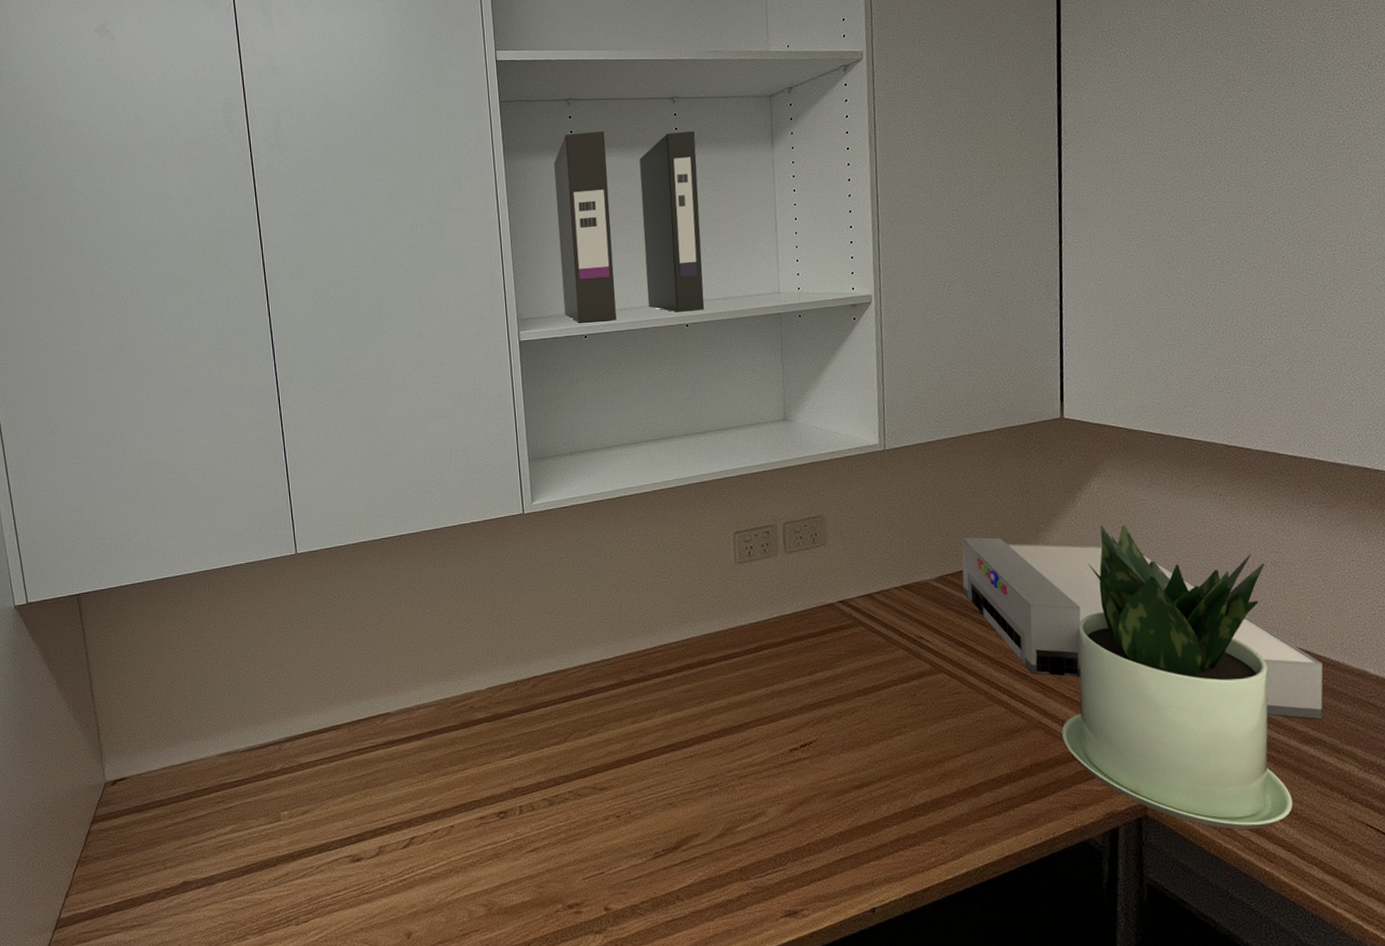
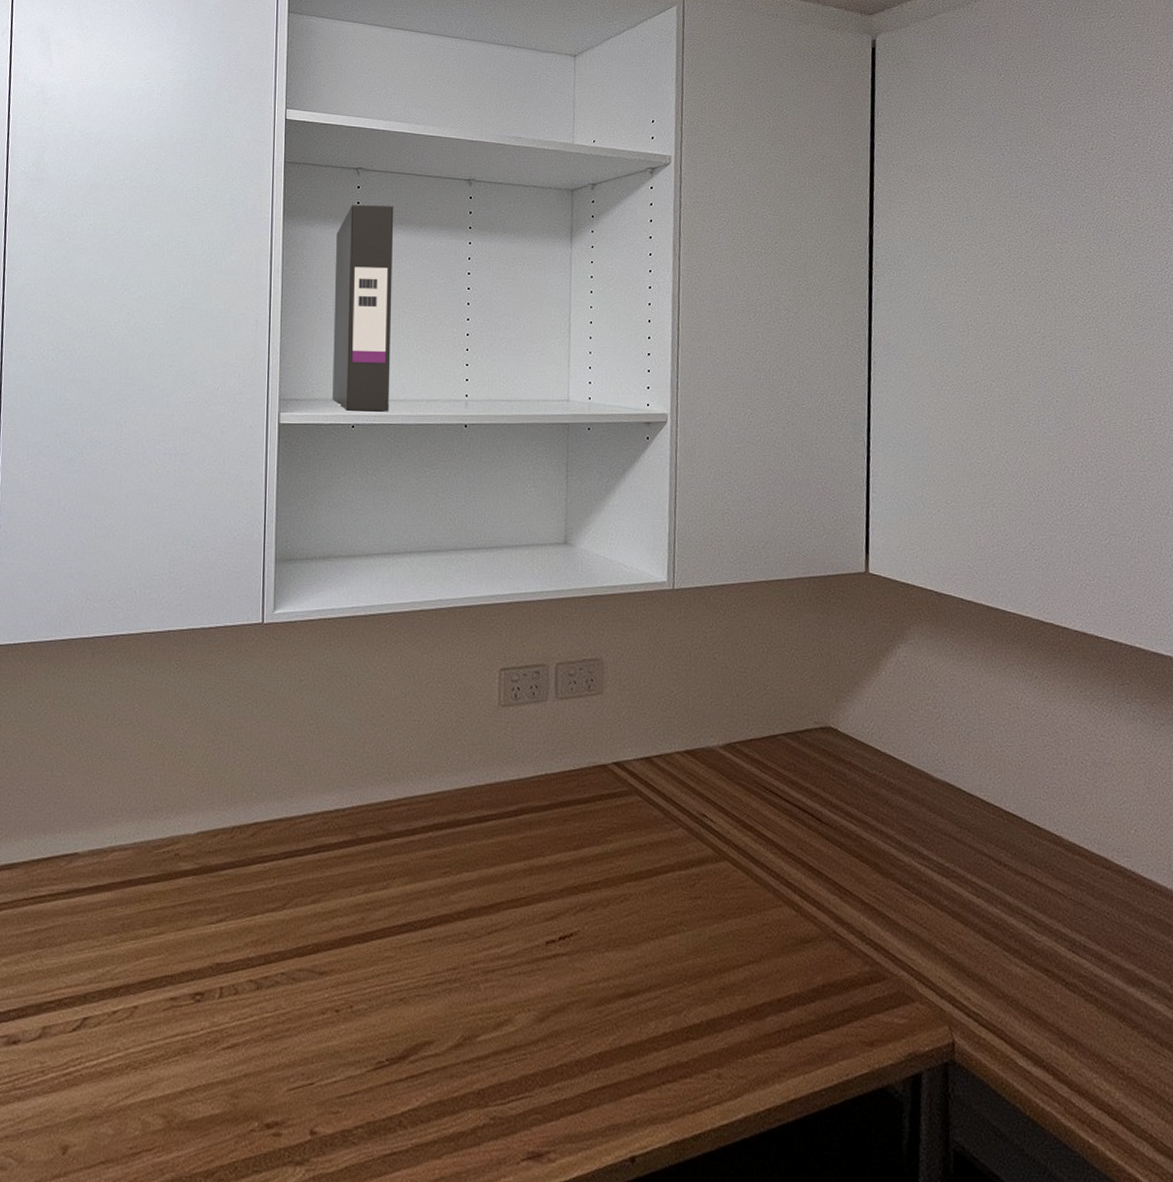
binder: present [639,131,705,312] -> none [425,216,490,411]
architectural model: present [961,537,1323,720] -> none [753,700,1150,957]
planter: present [1062,525,1294,830] -> none [859,700,1119,1089]

